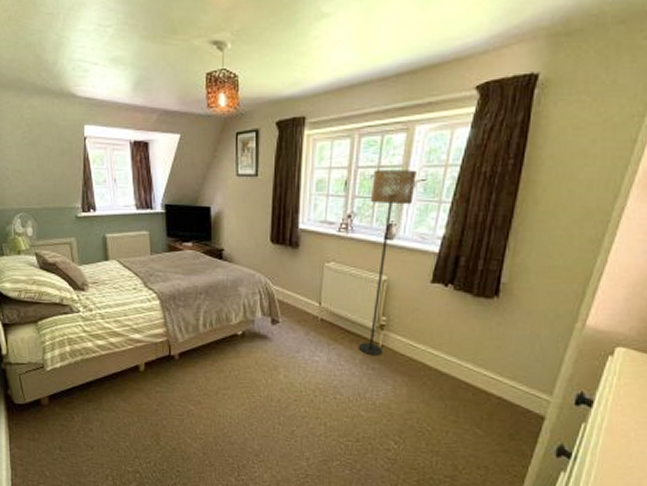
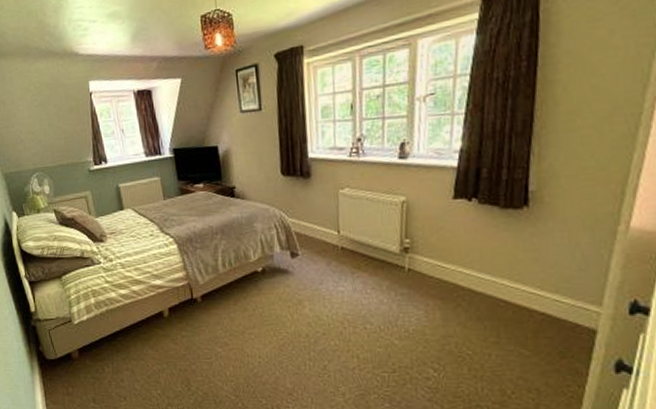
floor lamp: present [358,170,417,356] -> none [378,84,425,281]

